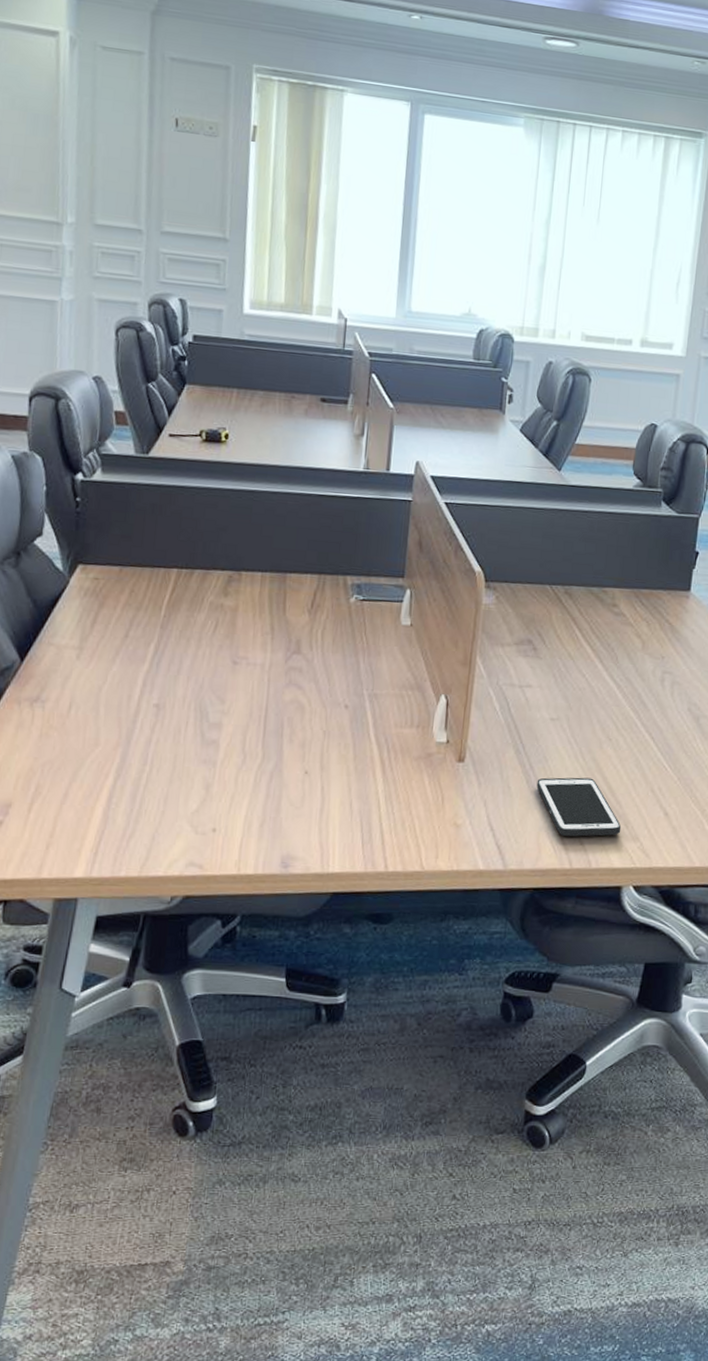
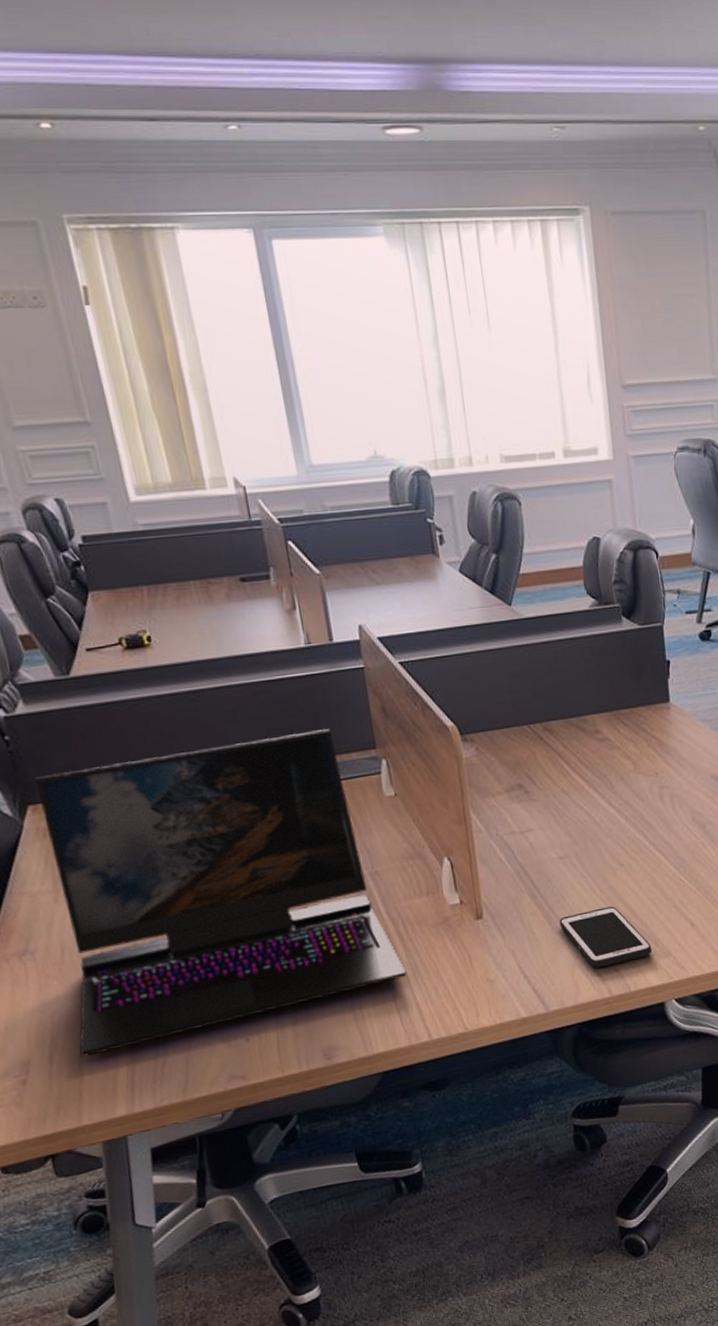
laptop: none [58,540,380,812] -> present [34,729,407,1057]

